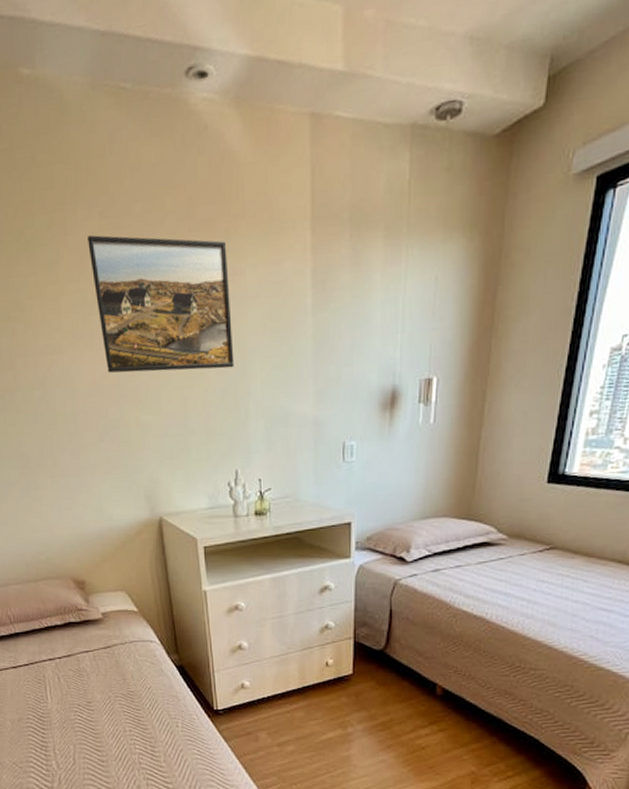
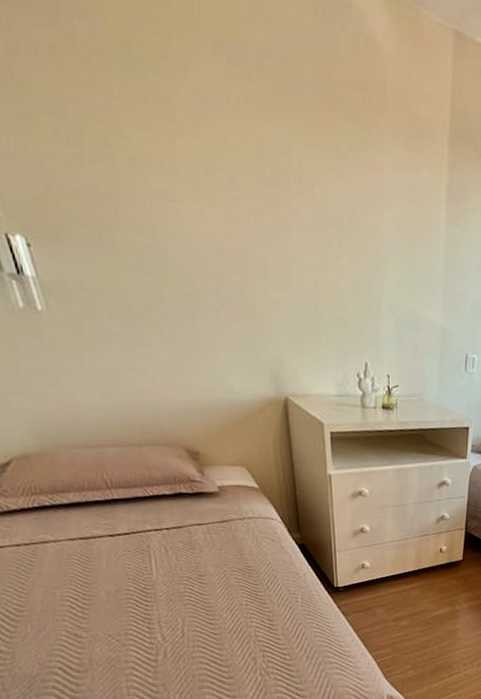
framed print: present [87,235,234,373] -> none [211,77,369,262]

